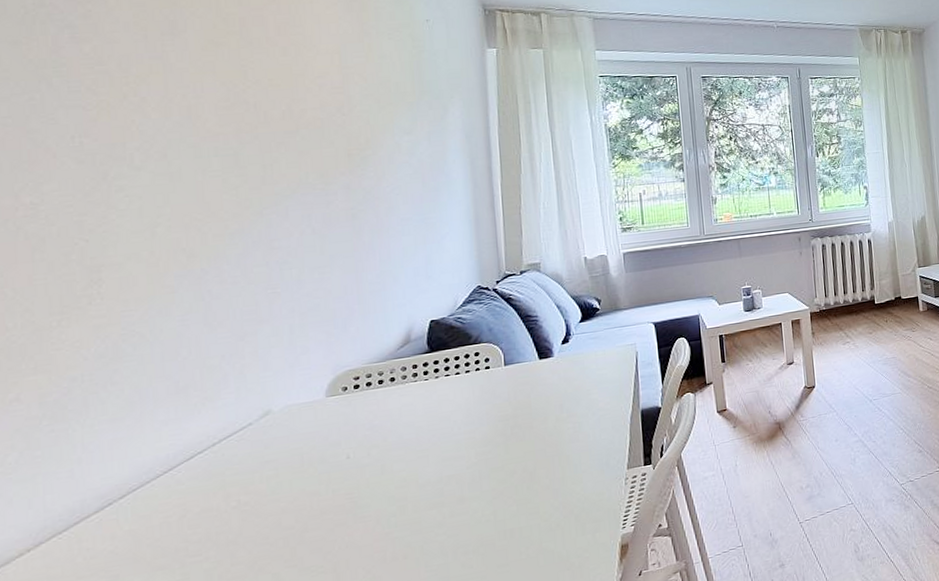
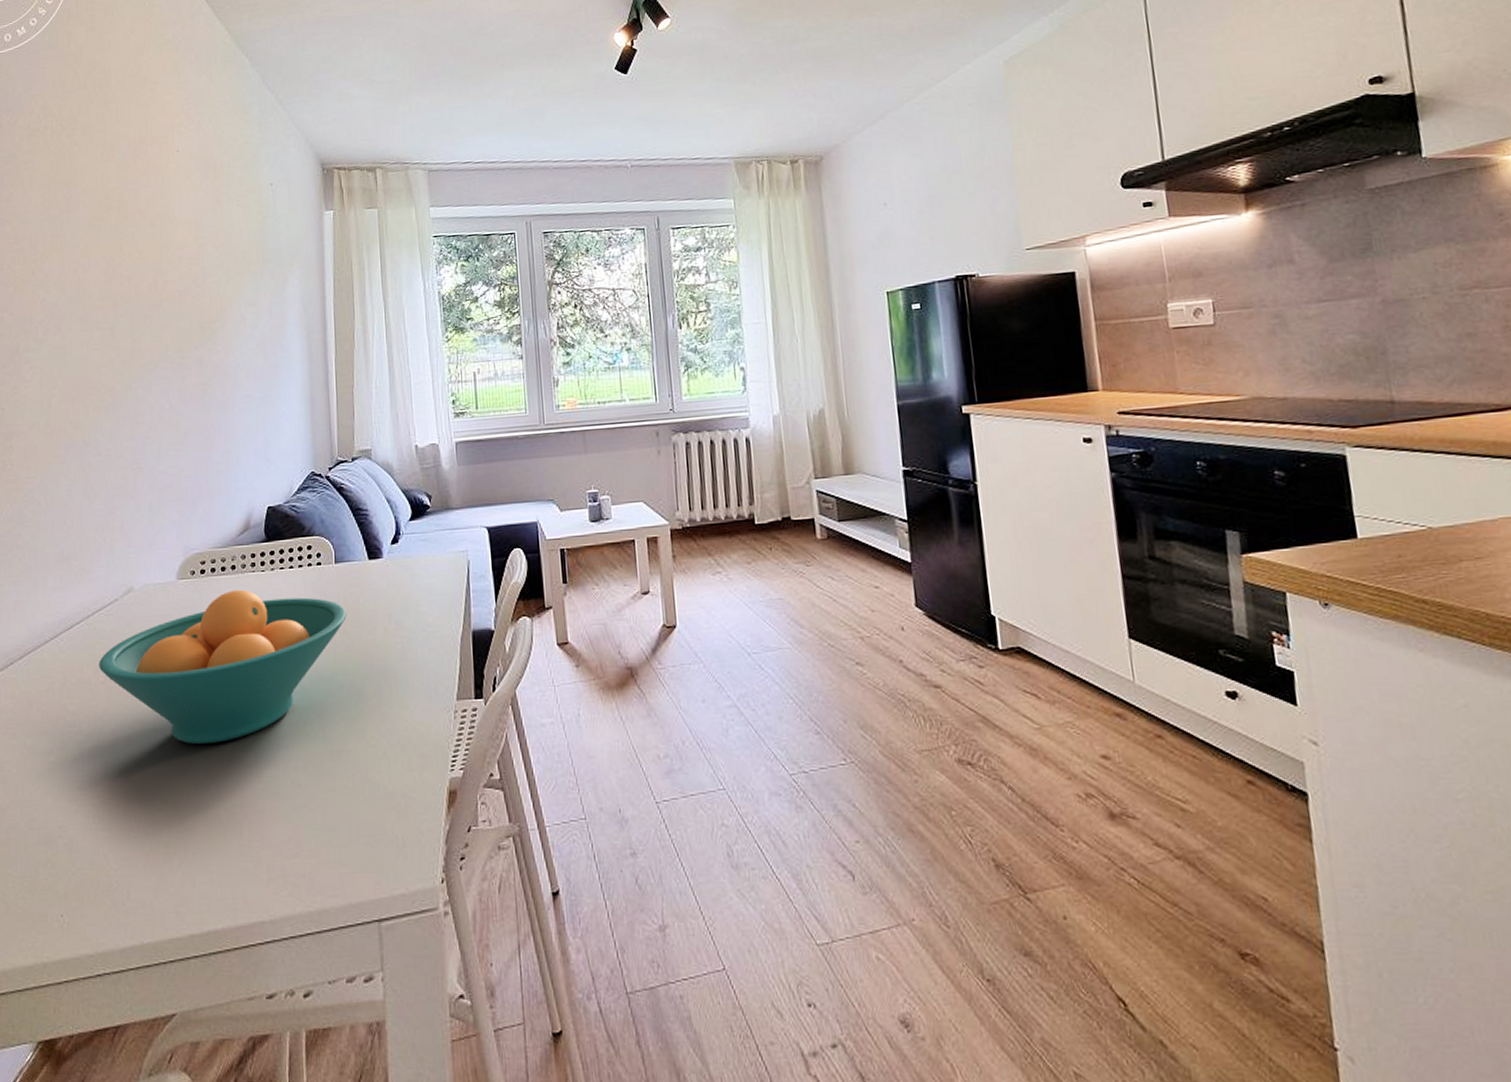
fruit bowl: none [229,398,518,550] -> present [99,589,347,744]

